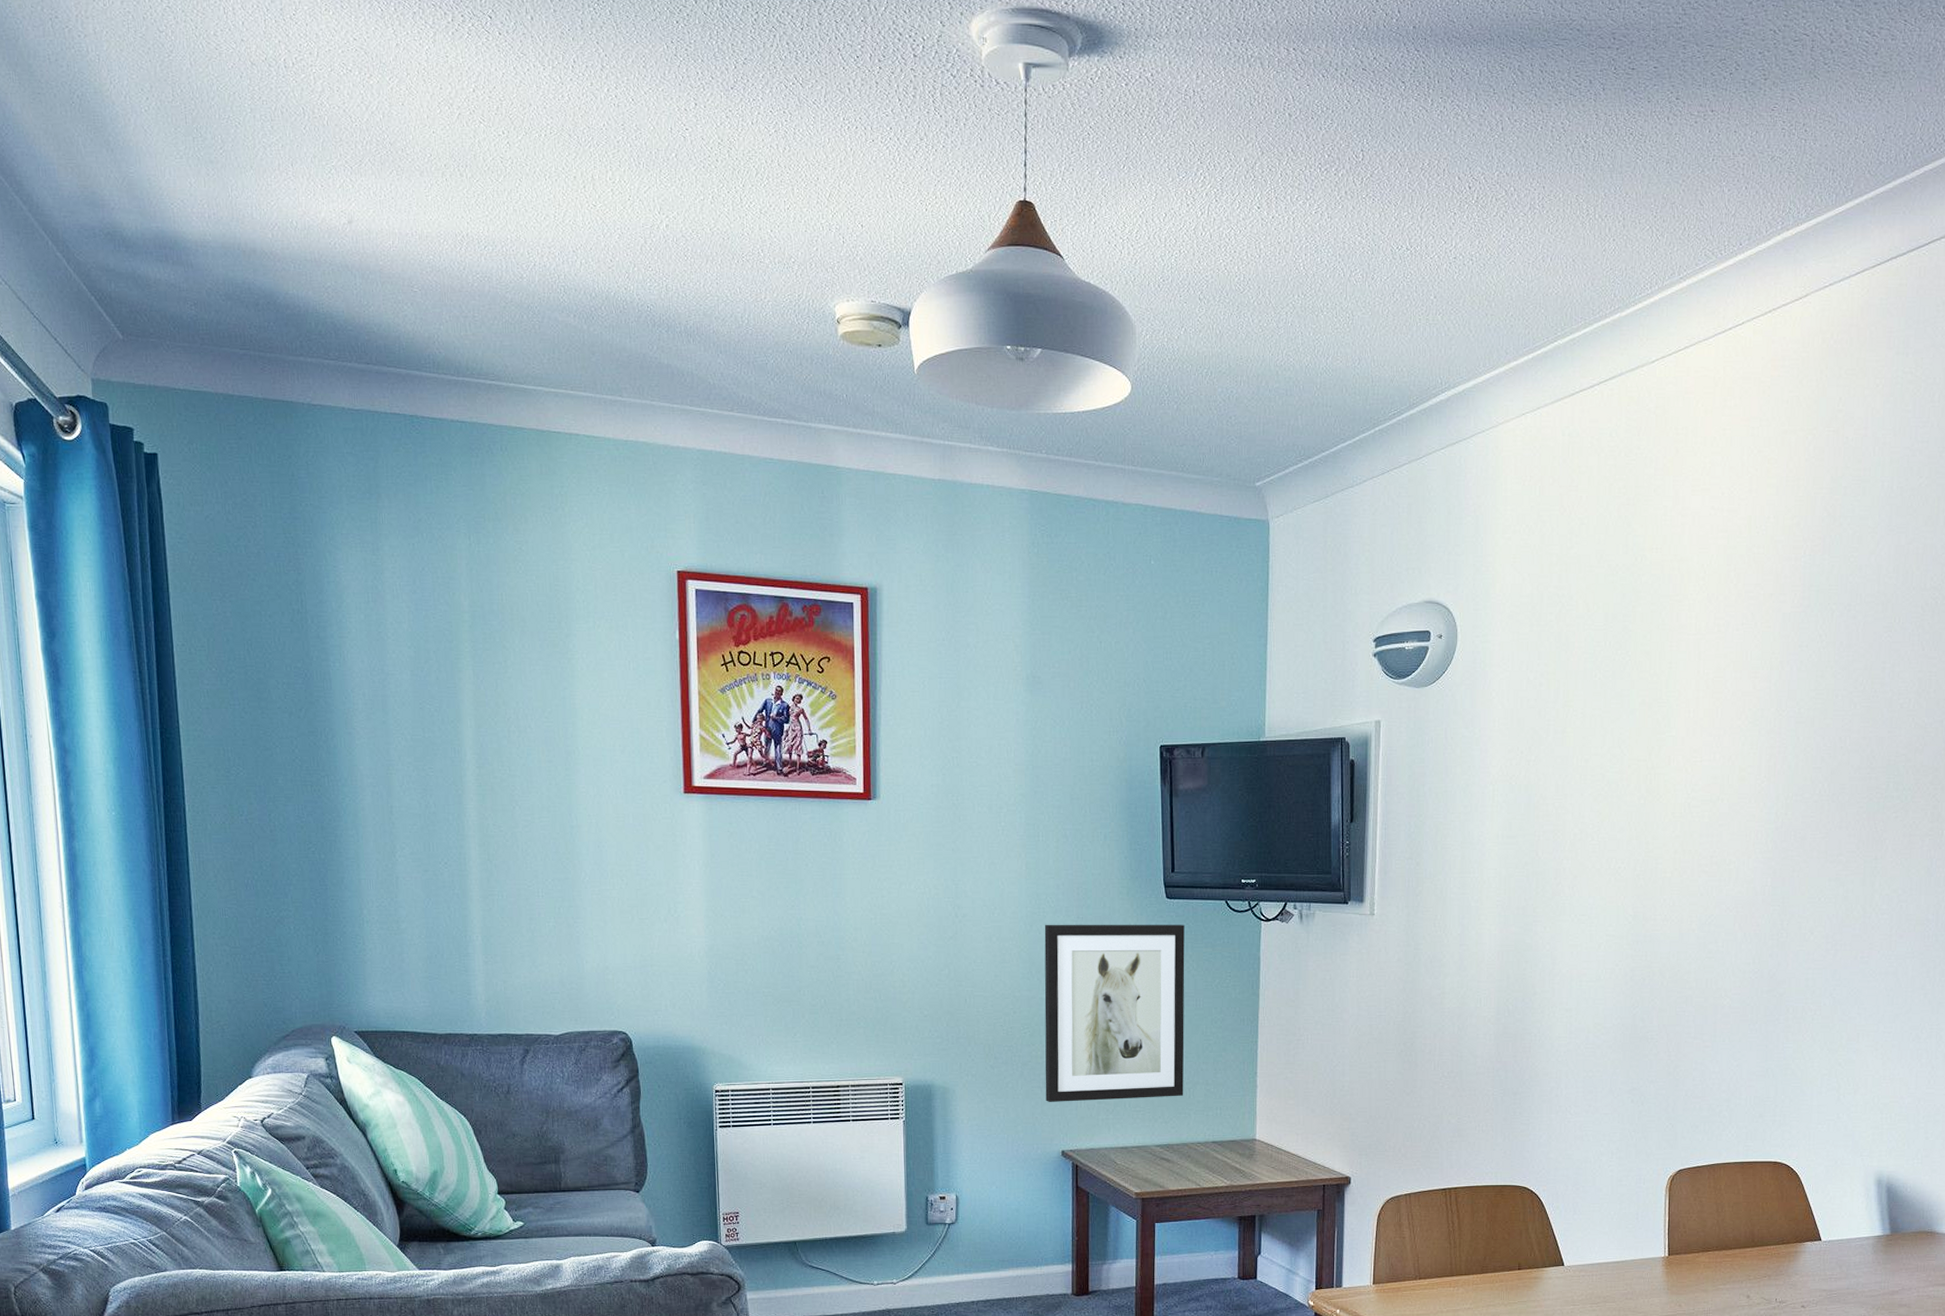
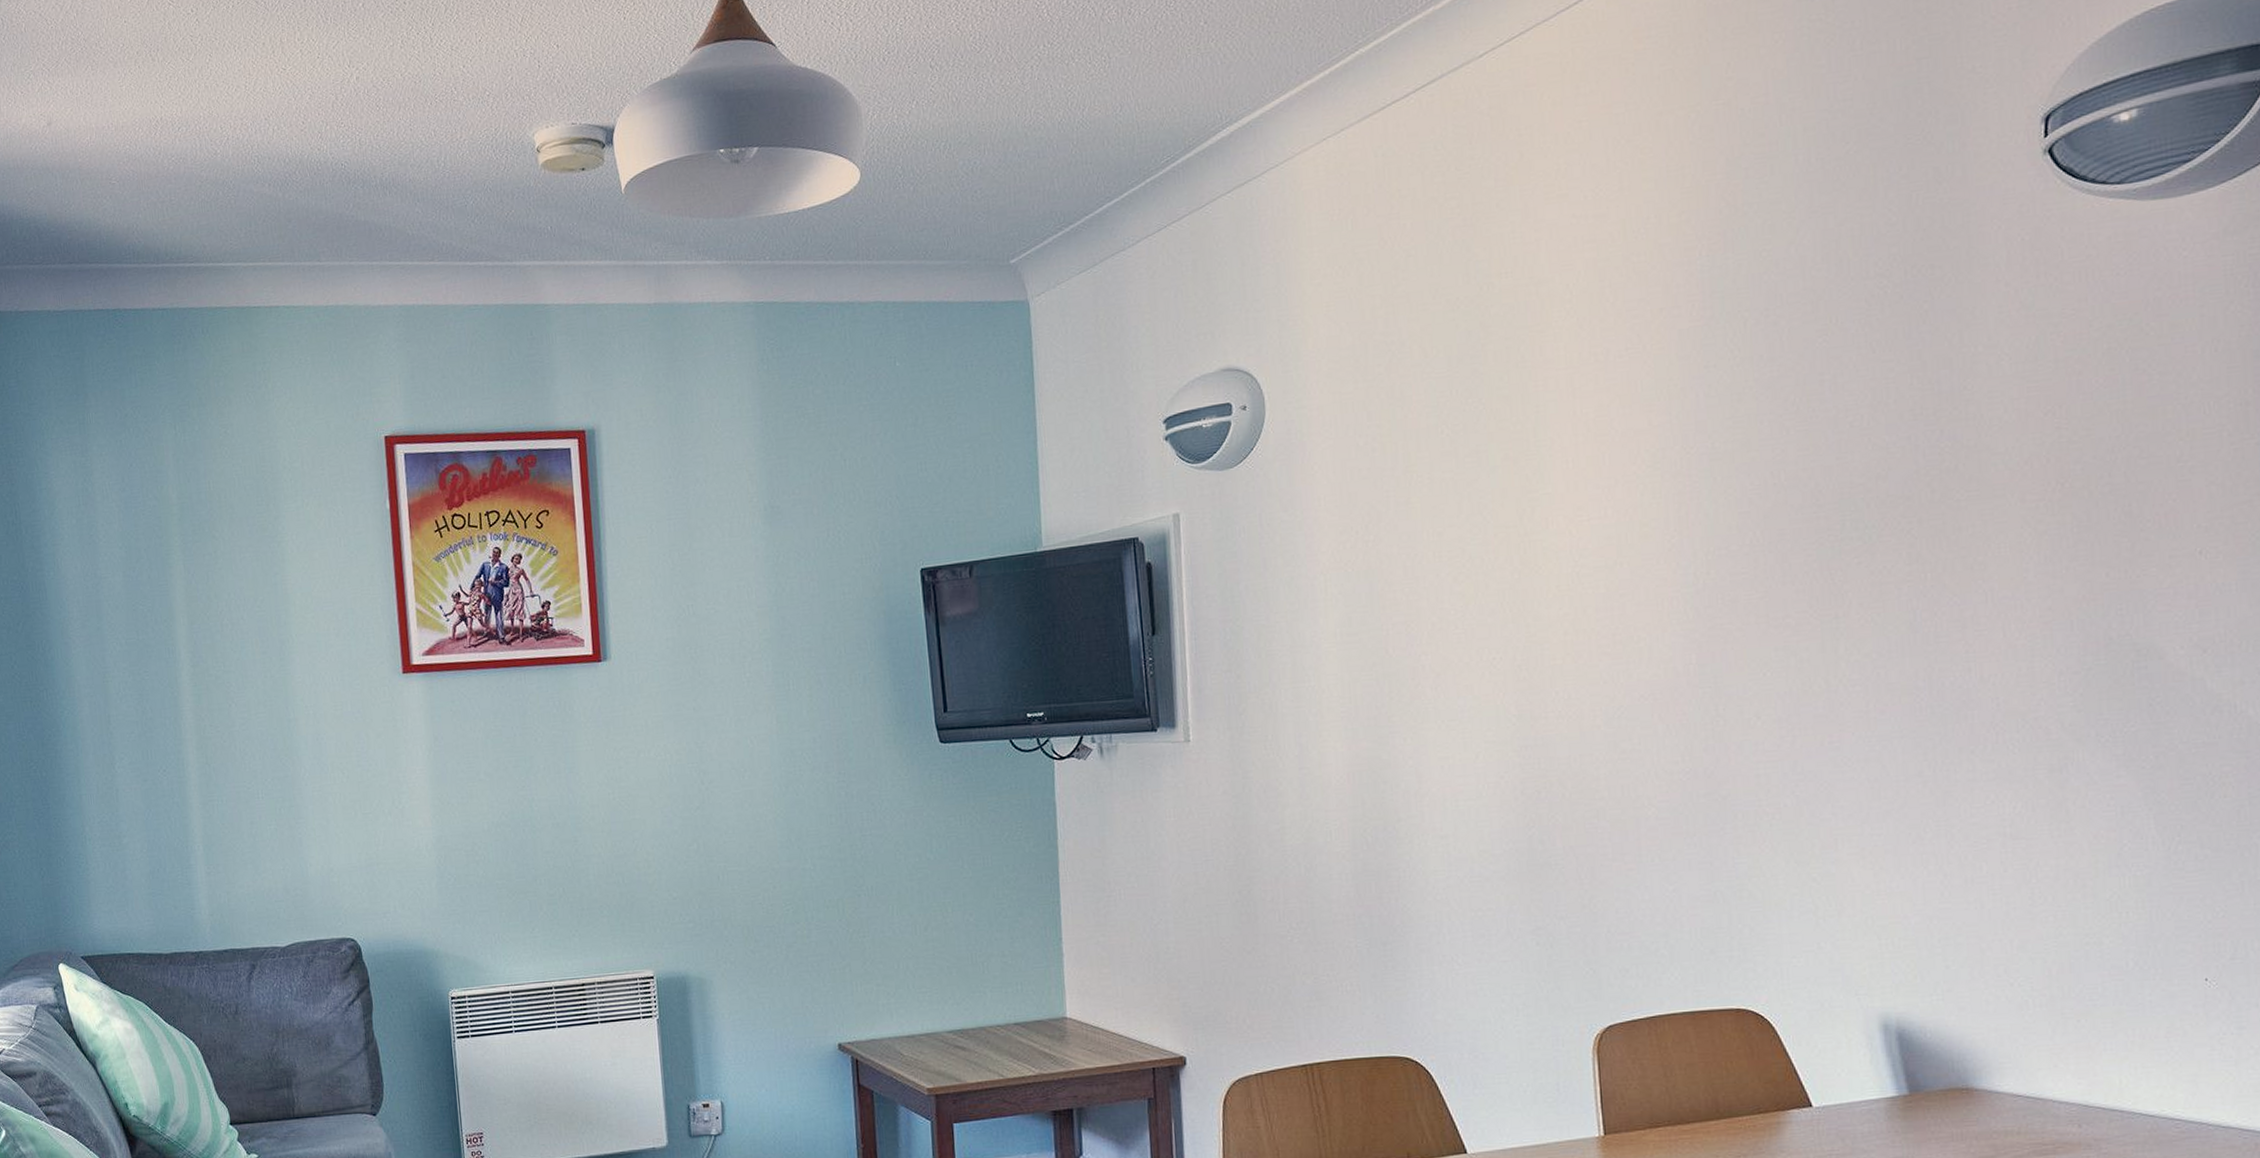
wall art: present [1044,924,1185,1102] -> none [801,772,977,988]

